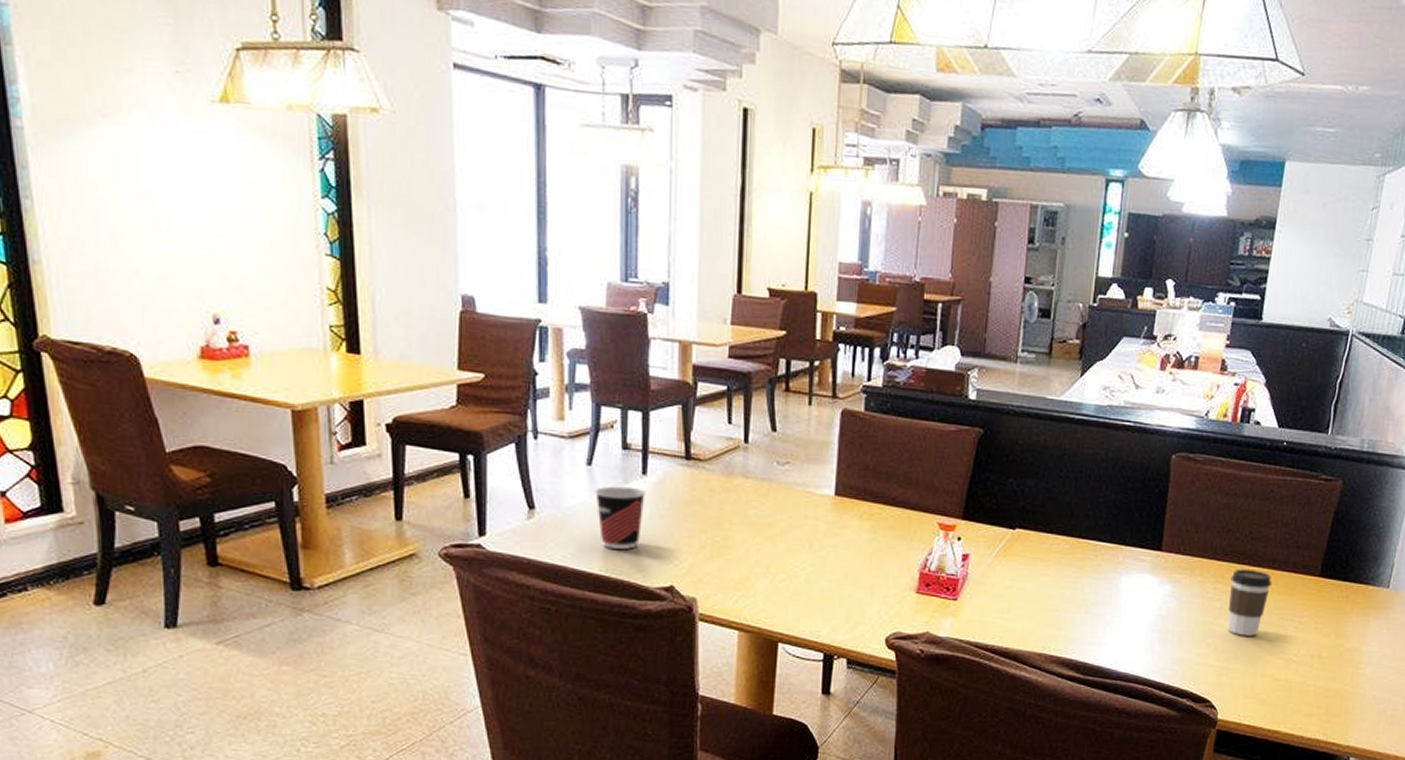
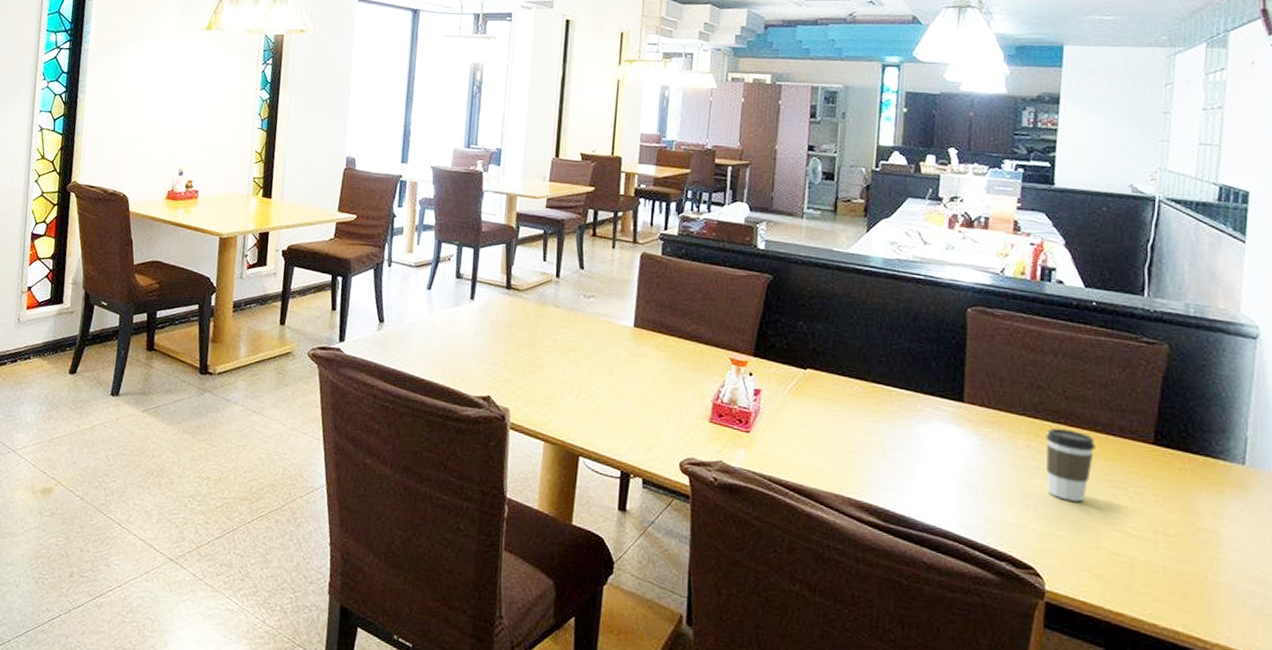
cup: present [595,486,646,549] -> none [432,307,472,362]

